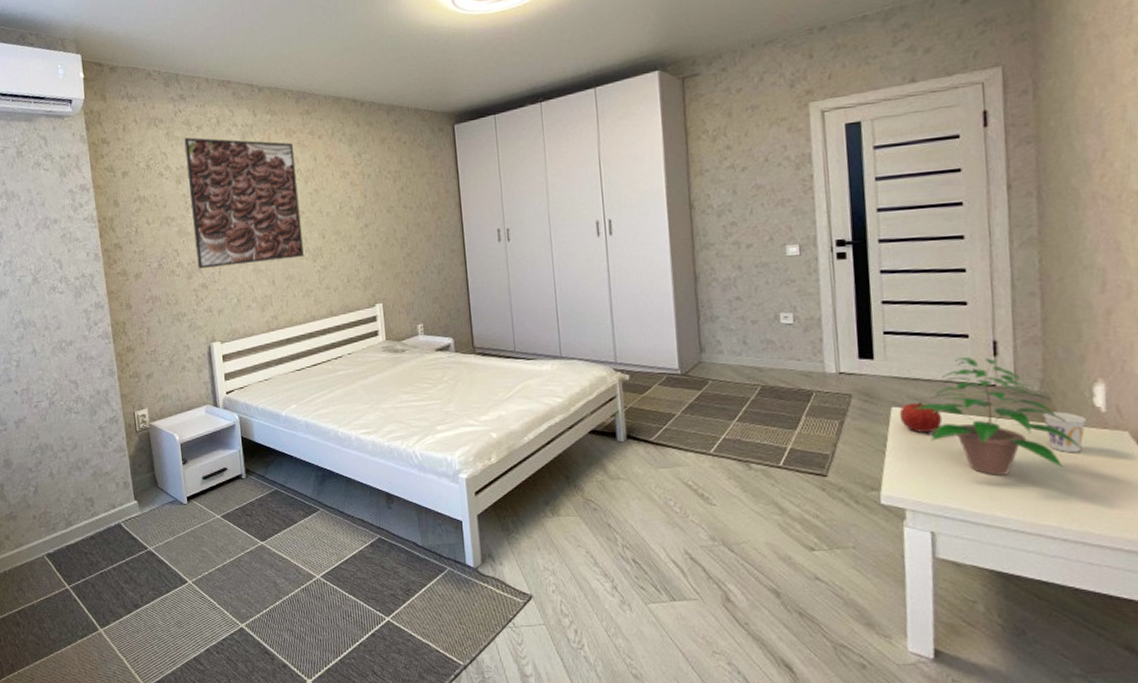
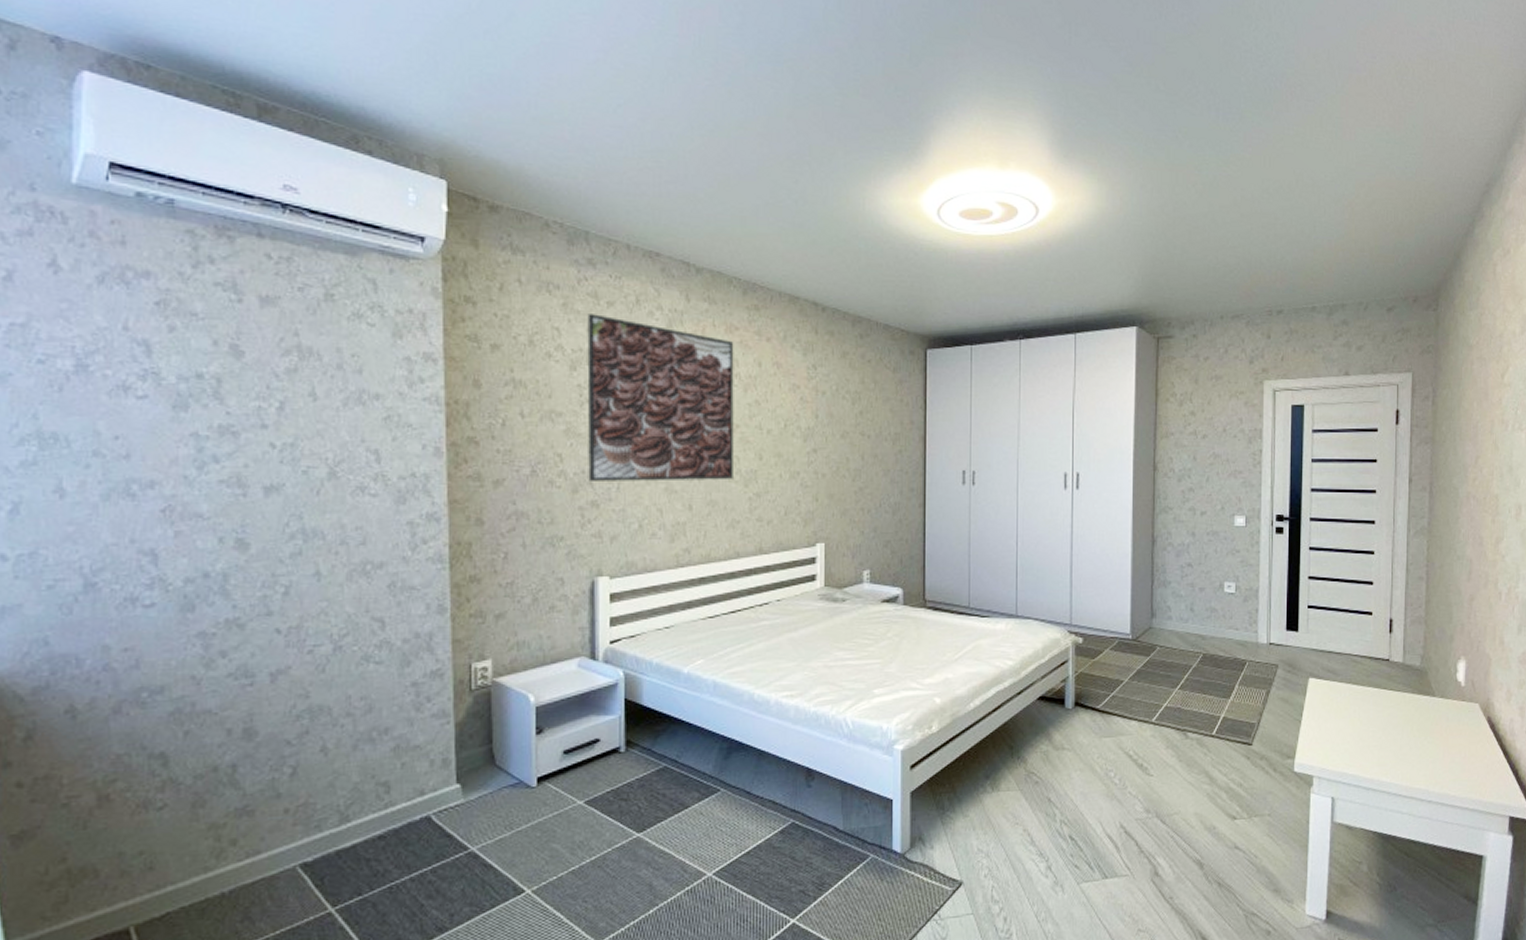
apple: present [899,402,943,433] -> none [1314,673,1348,703]
potted plant: present [913,357,1082,475] -> none [1326,633,1447,743]
cup: present [1043,411,1086,453] -> none [1421,685,1450,723]

